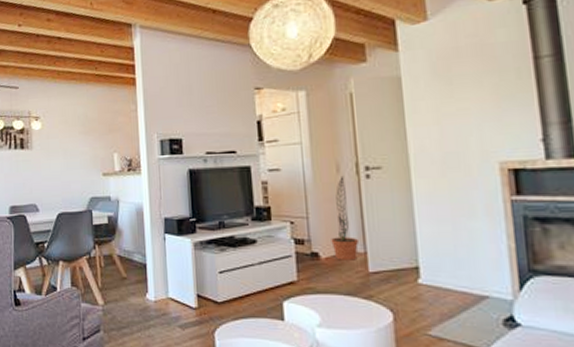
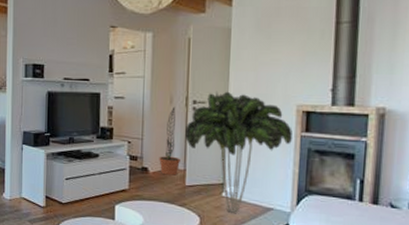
indoor plant: none [360,152,500,306] -> present [185,91,292,214]

